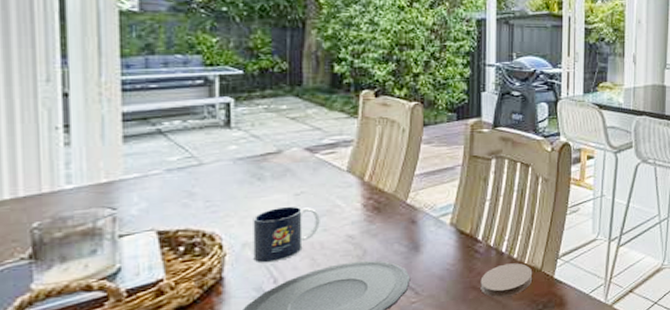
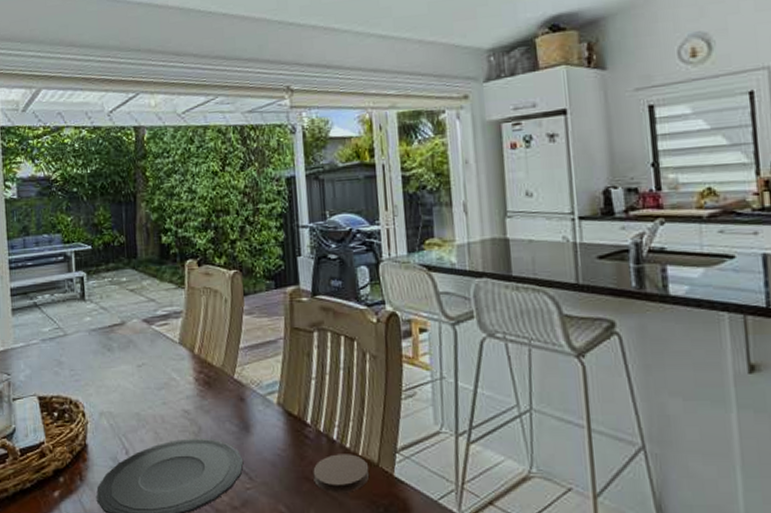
mug: present [253,206,320,263] -> none [106,377,160,433]

